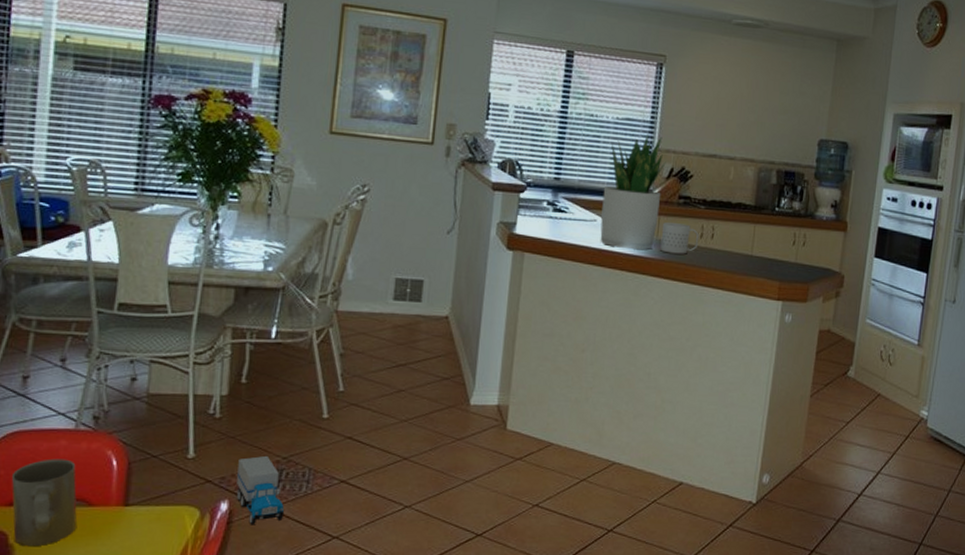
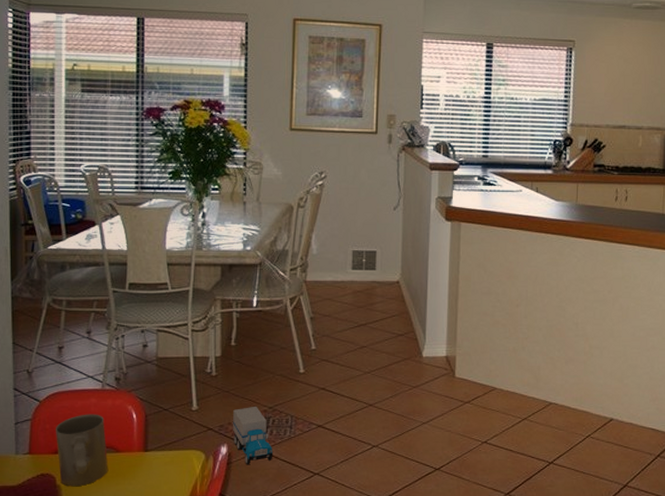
planter: present [600,133,666,250] -> none [526,111,581,215]
mug: present [660,222,699,254] -> none [580,189,614,216]

